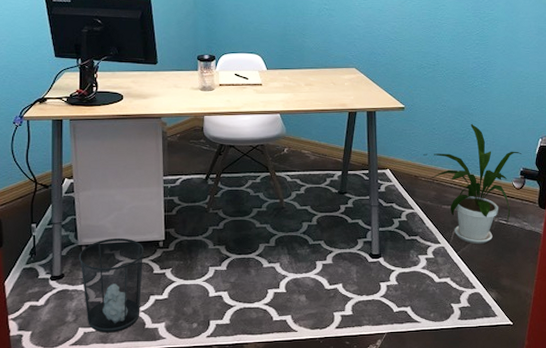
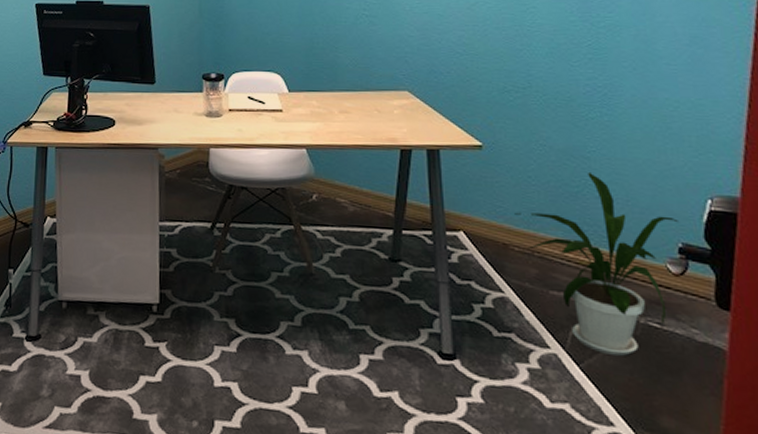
waste bin: present [78,237,144,333] -> none [58,295,134,419]

